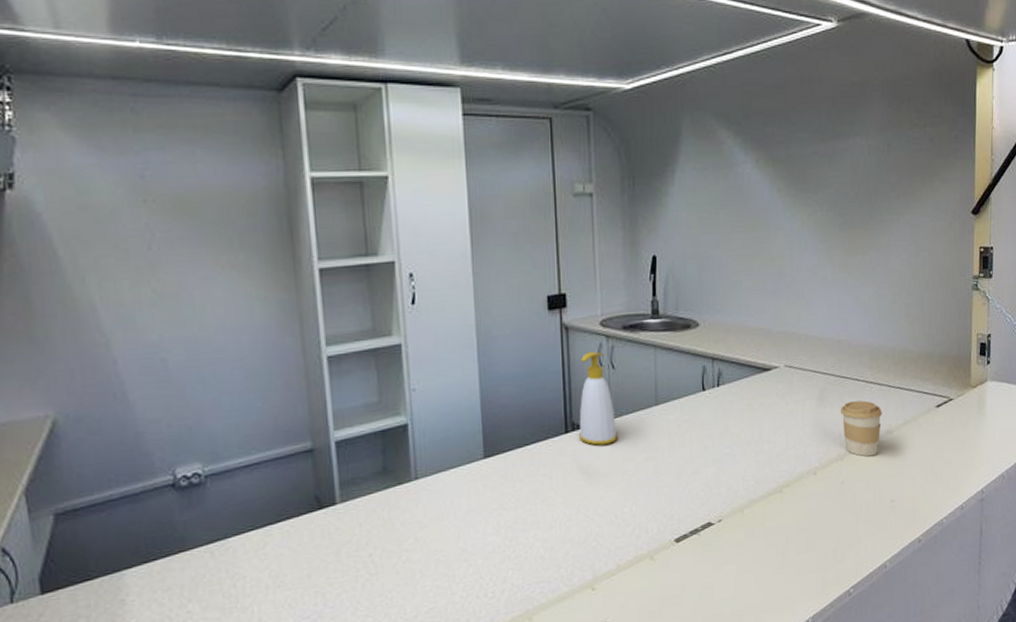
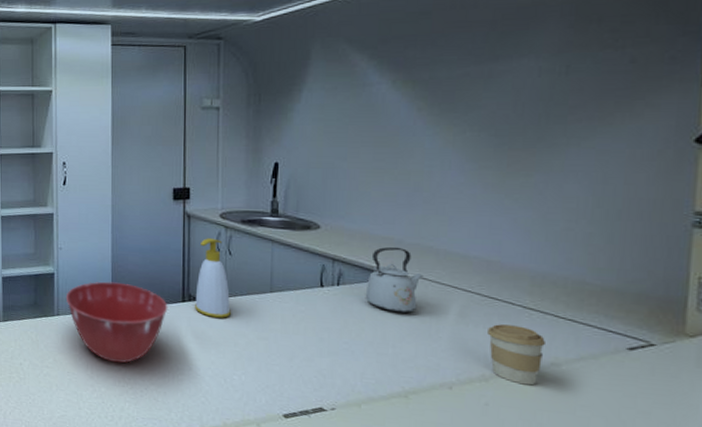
mixing bowl: none [424,422,550,525] -> present [65,281,168,364]
kettle: none [742,337,790,407] -> present [365,247,424,314]

